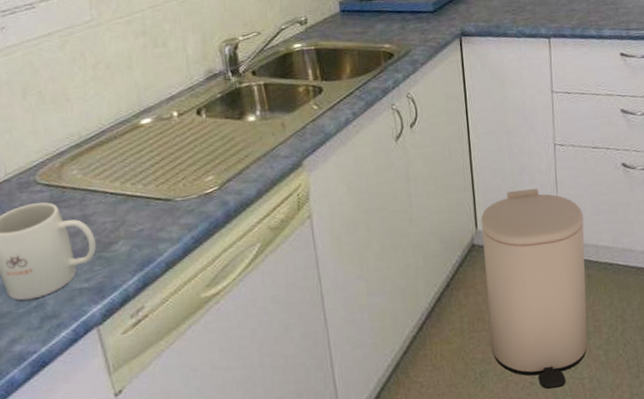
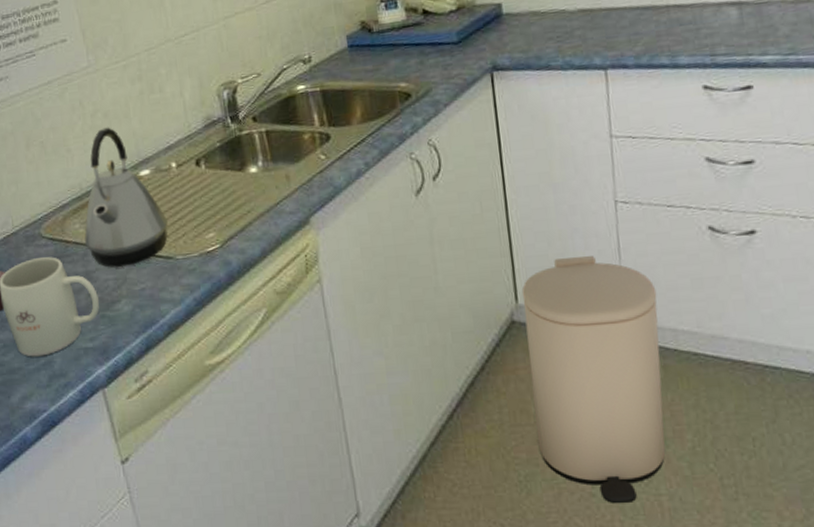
kettle: none [82,78,168,211] -> present [84,127,168,267]

